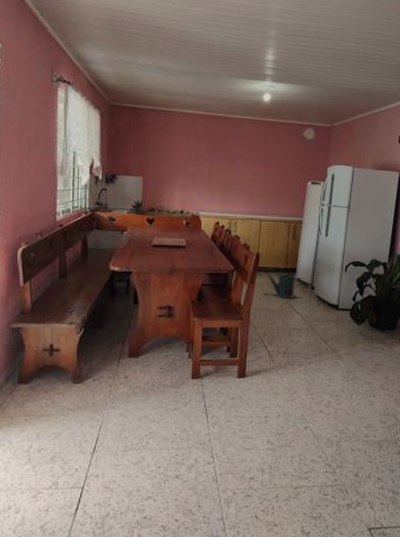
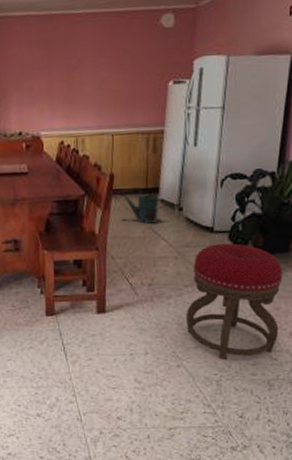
stool: none [313,320,391,422] -> present [185,243,283,360]

